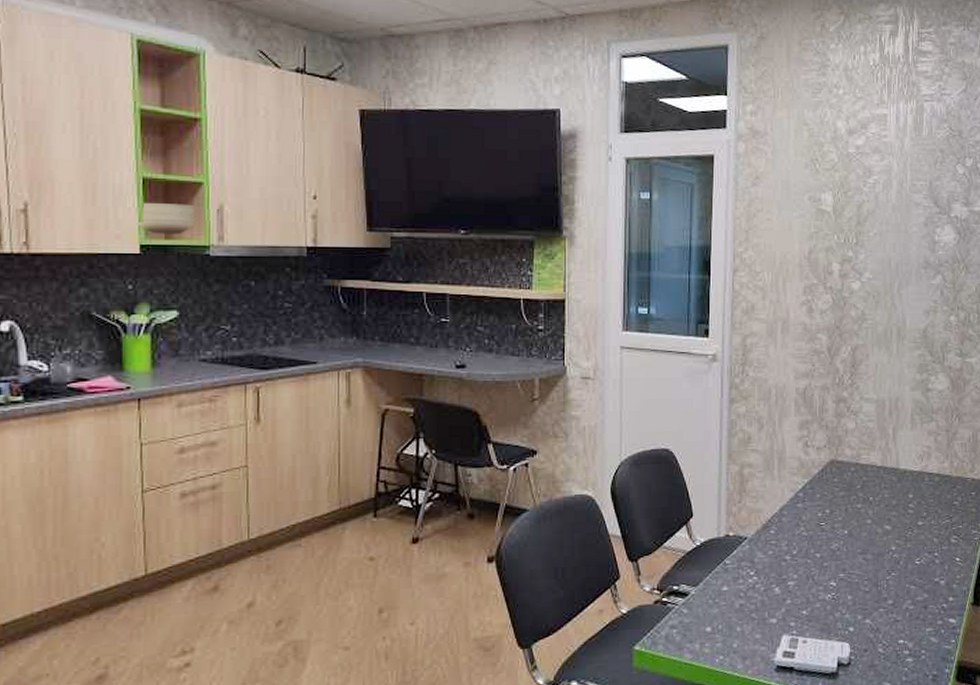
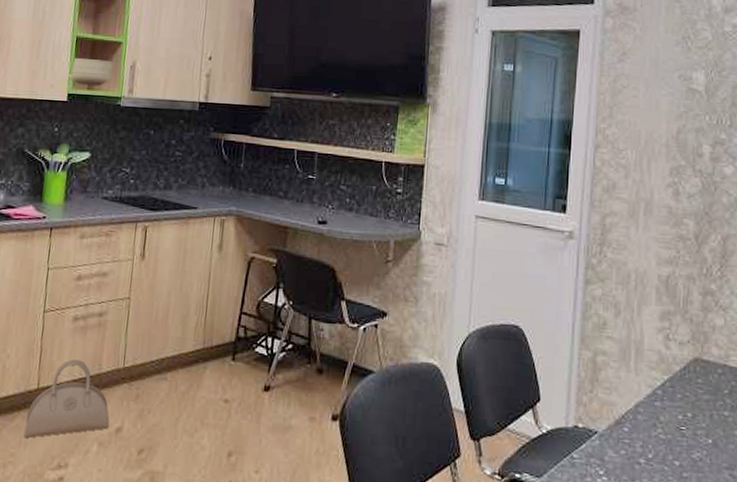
handbag: none [135,538,239,630] -> present [24,359,110,439]

